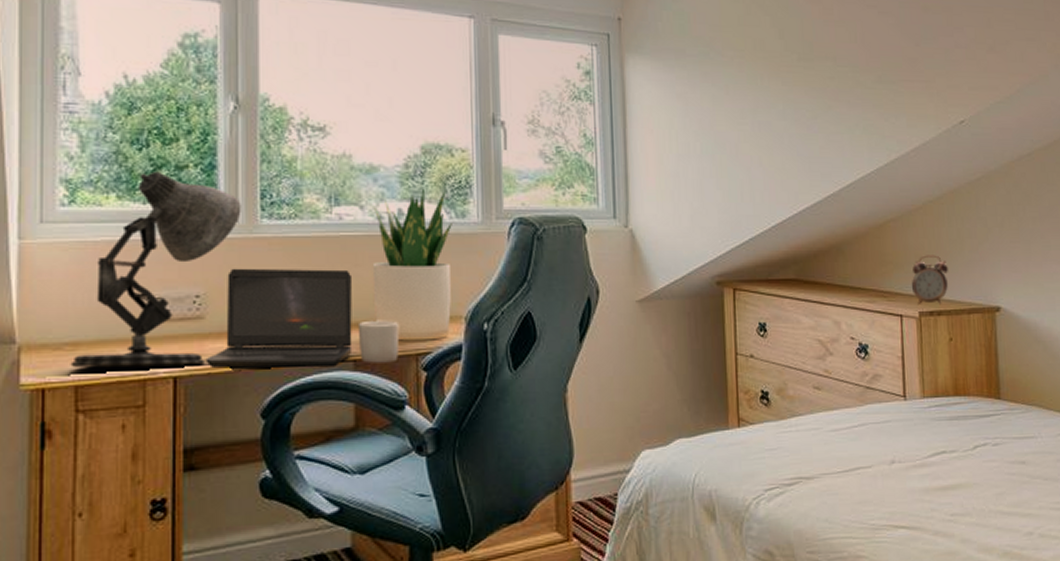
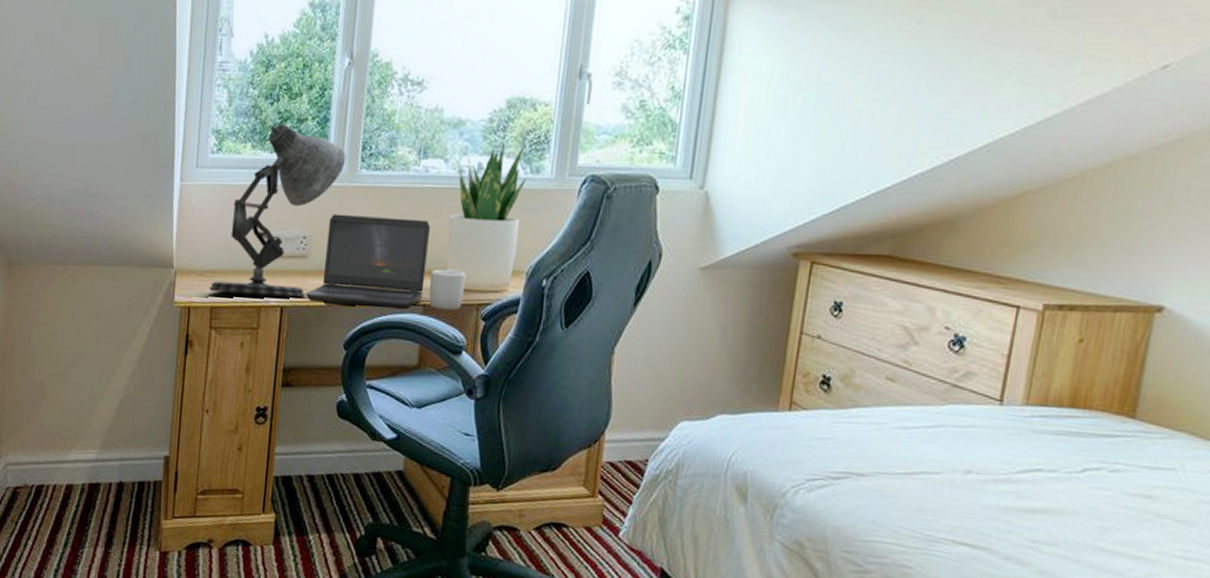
alarm clock: present [911,255,949,306] -> none [1039,236,1100,299]

